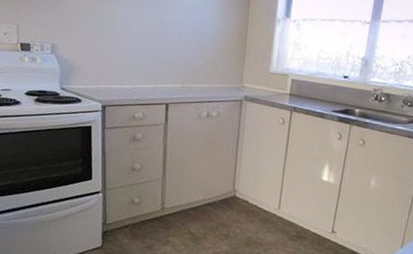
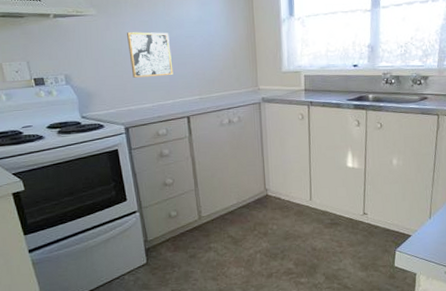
wall art: none [117,10,161,60] -> present [127,32,174,78]

